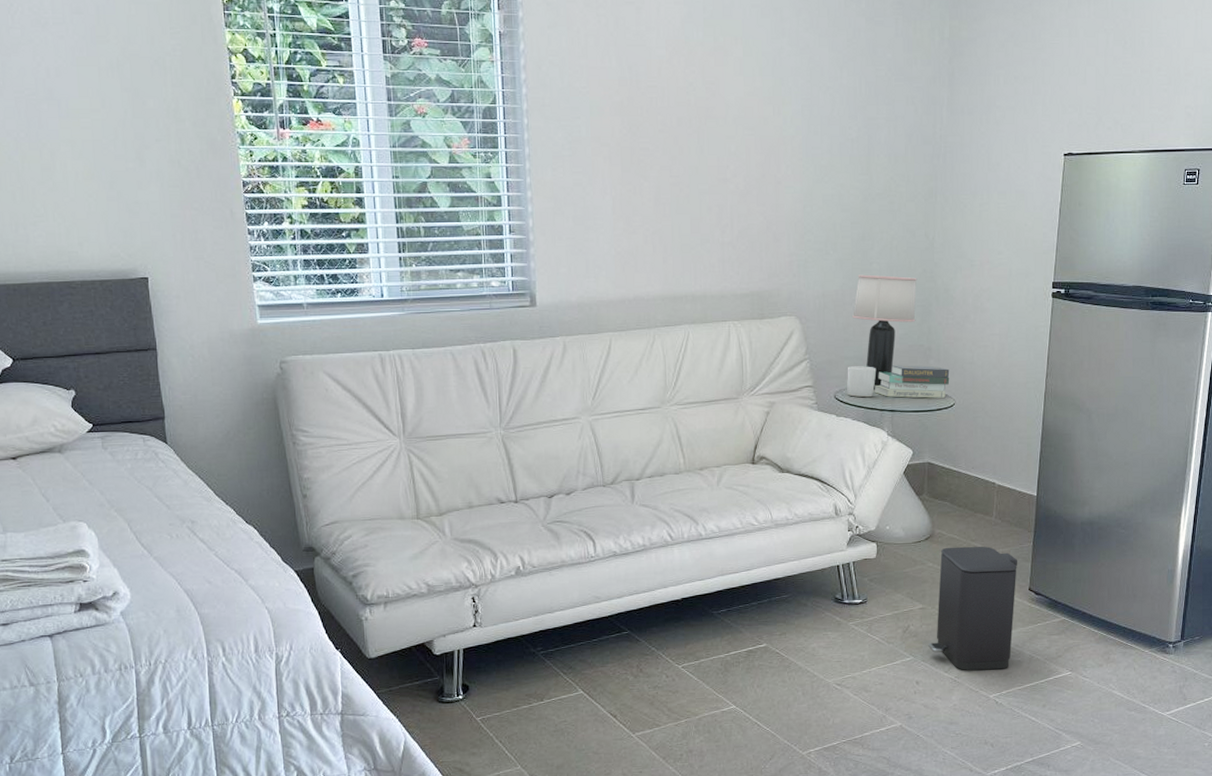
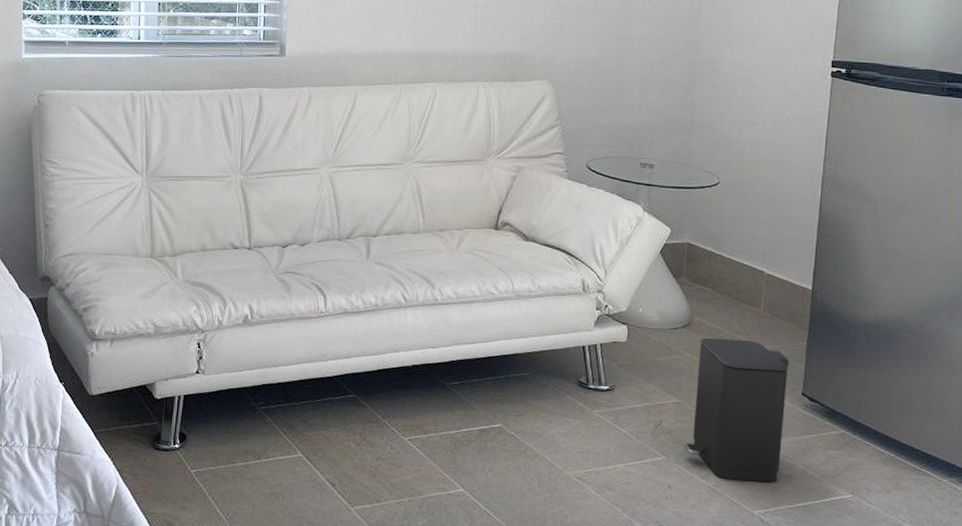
mug: present [847,366,877,398] -> none [601,135,634,169]
table lamp: present [851,274,917,389] -> none [608,42,681,161]
books: present [874,365,950,399] -> none [629,137,714,177]

